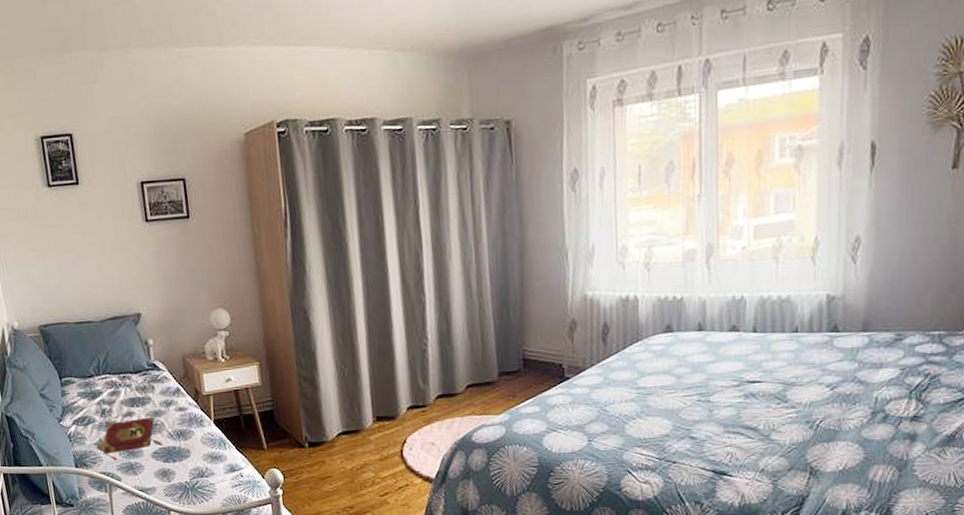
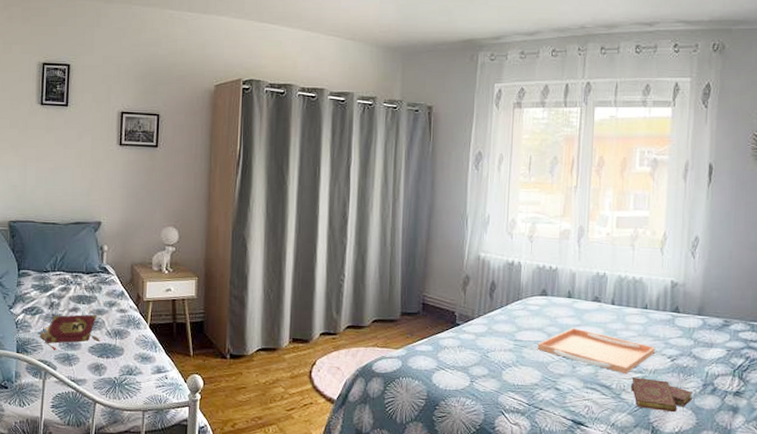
serving tray: none [664,365,811,411] -> present [537,328,656,373]
book: none [782,413,858,449] -> present [631,377,692,413]

